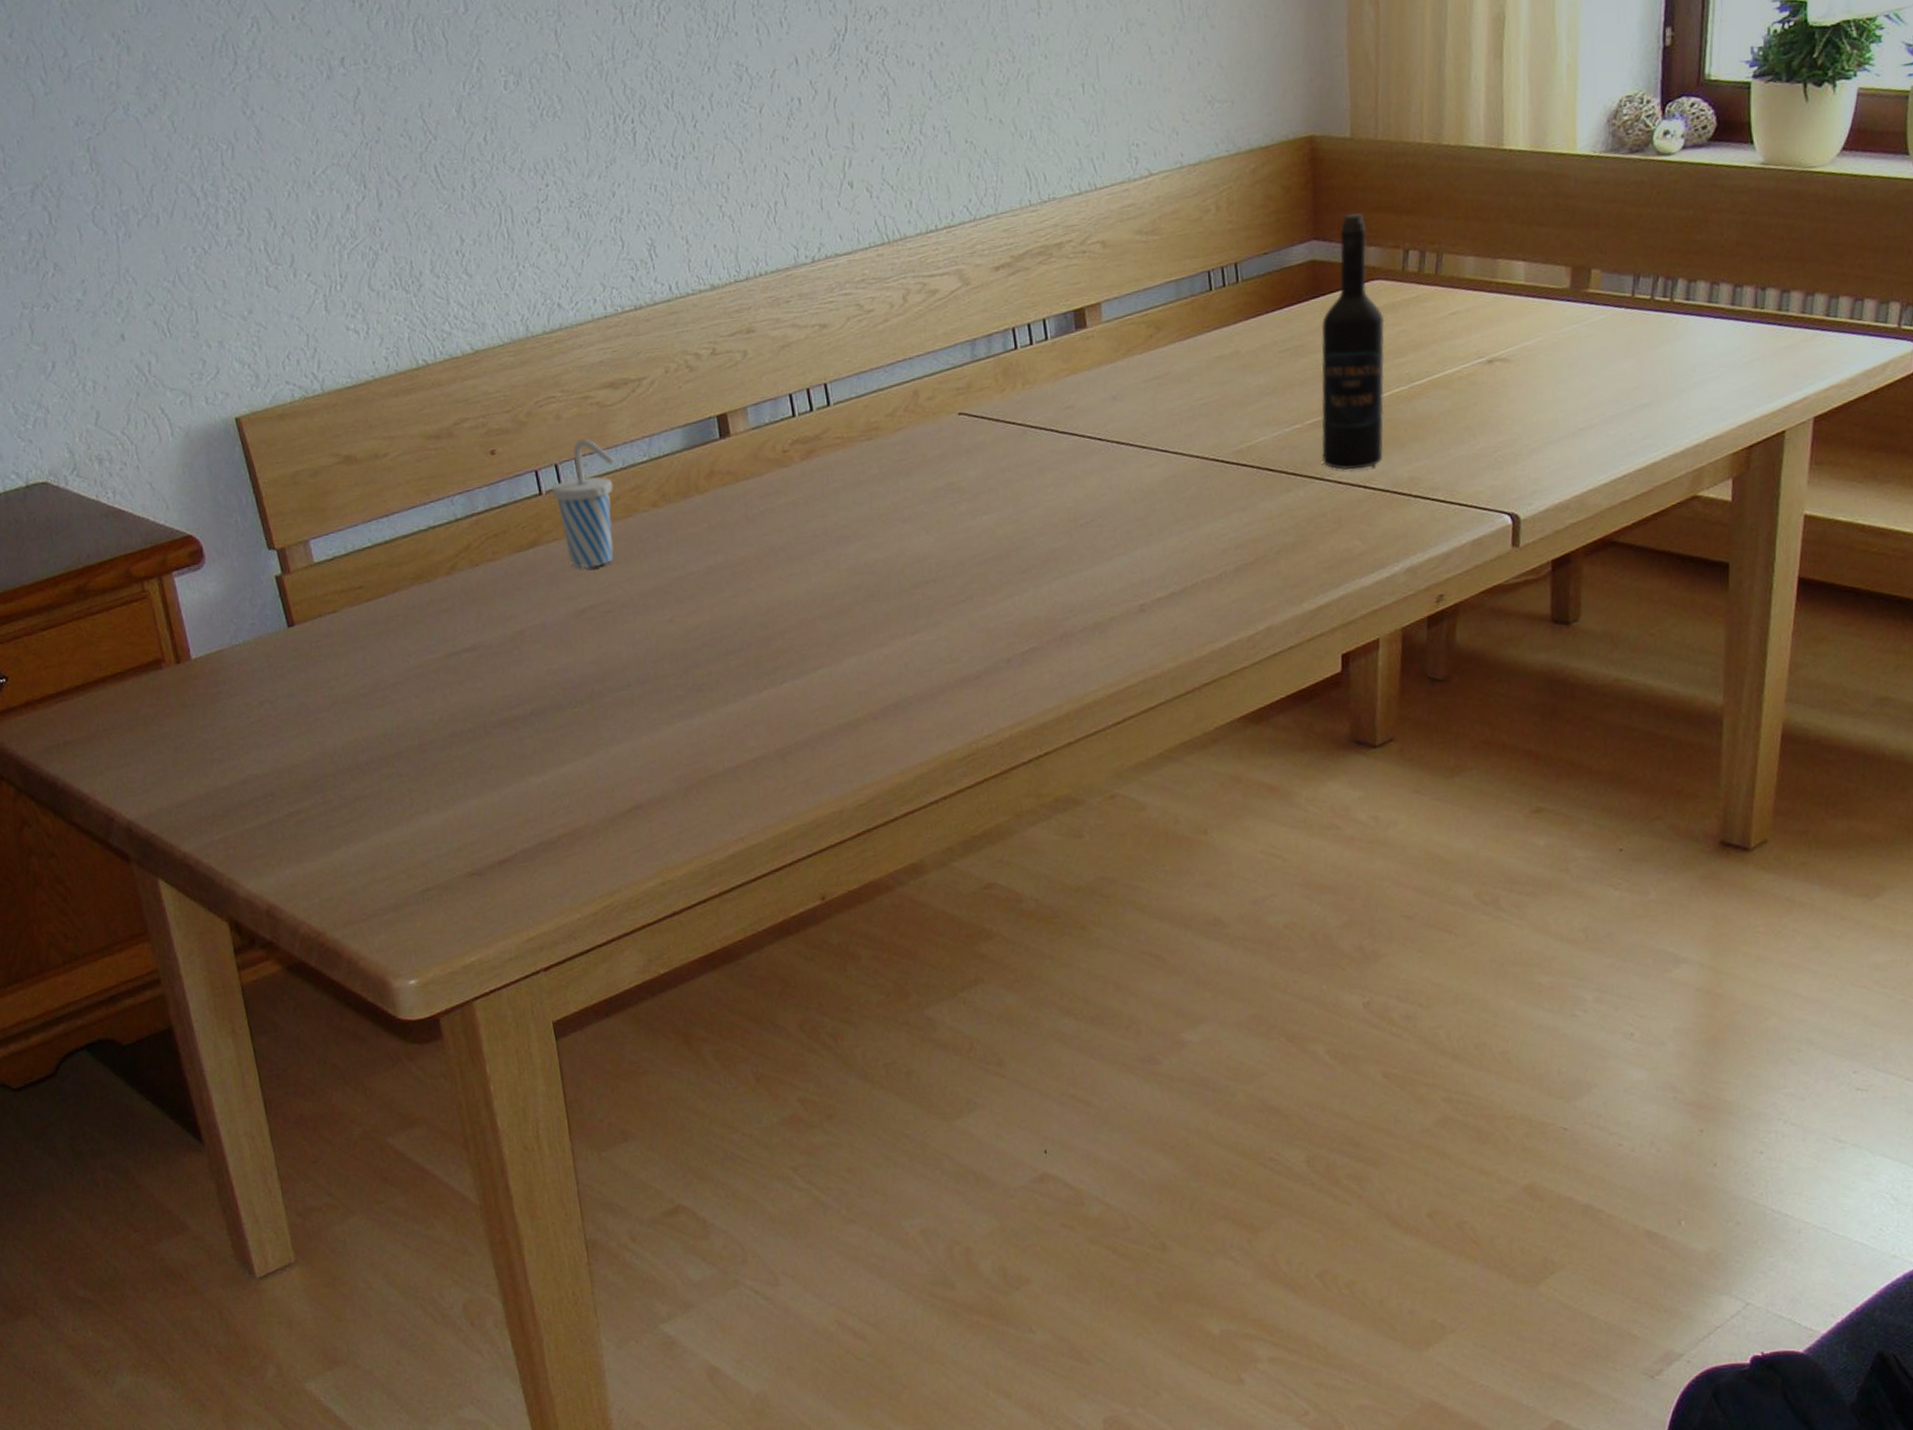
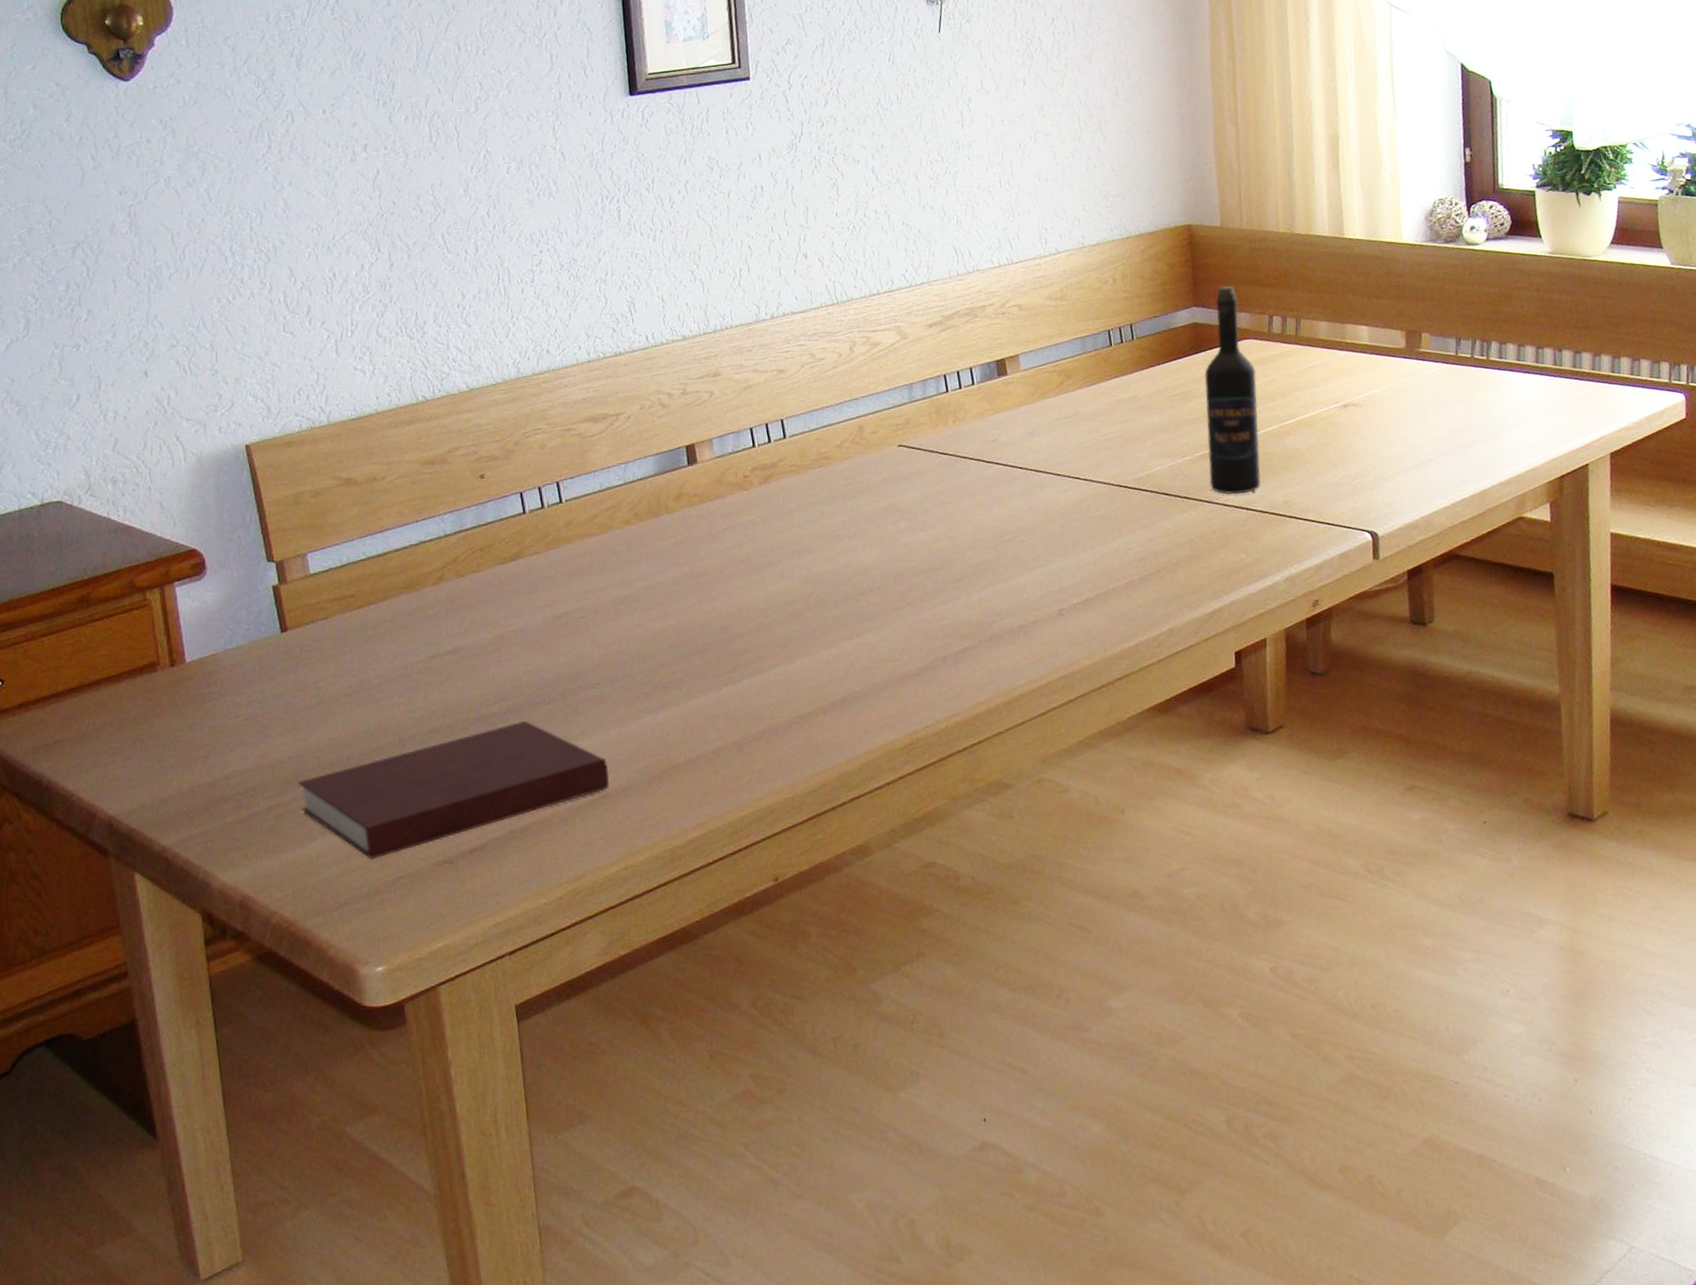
notebook: none [316,725,643,870] -> present [297,721,609,860]
cup: present [551,438,615,569] -> none [534,465,593,579]

